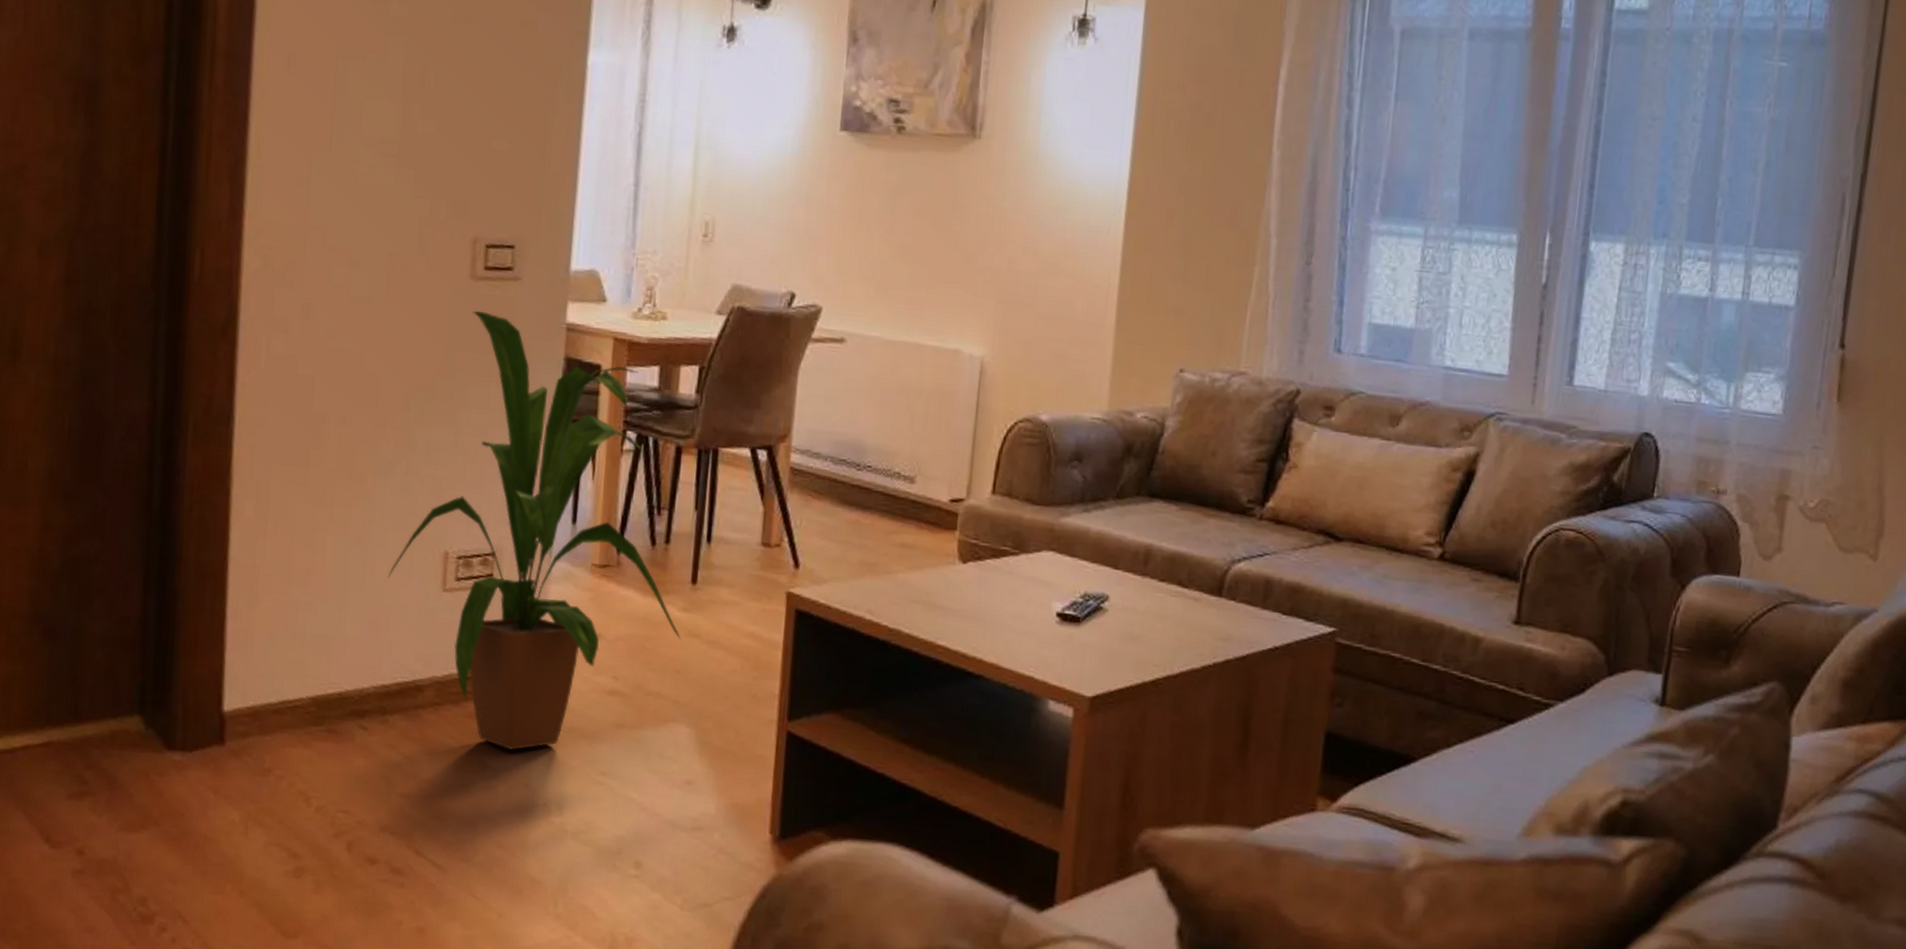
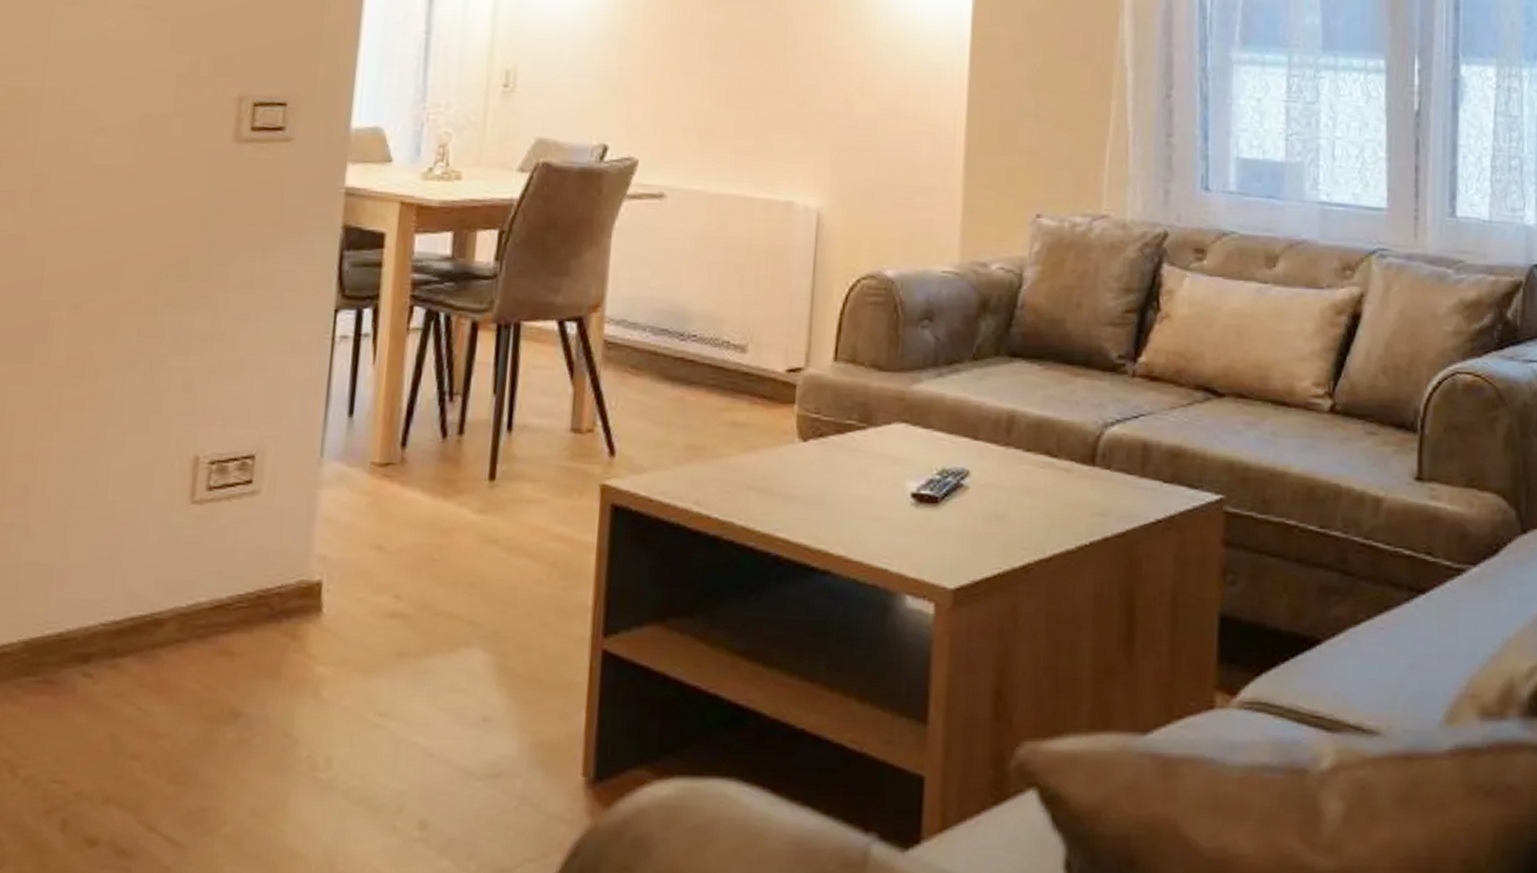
house plant: present [387,310,681,750] -> none [124,176,476,692]

